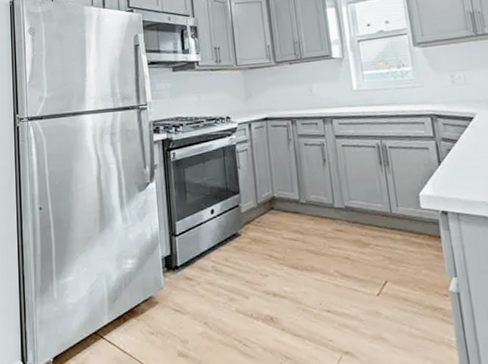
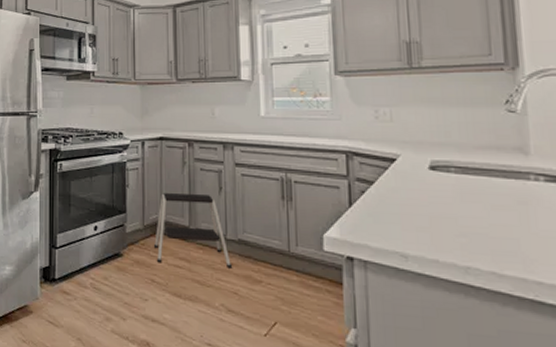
step stool: none [268,168,343,238] -> present [153,193,233,269]

